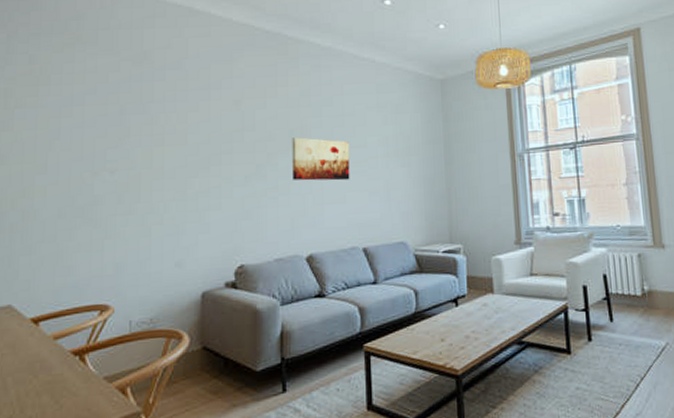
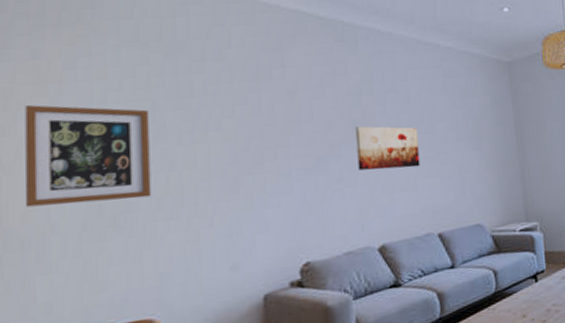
wall art: none [15,104,116,194] -> present [24,105,152,208]

